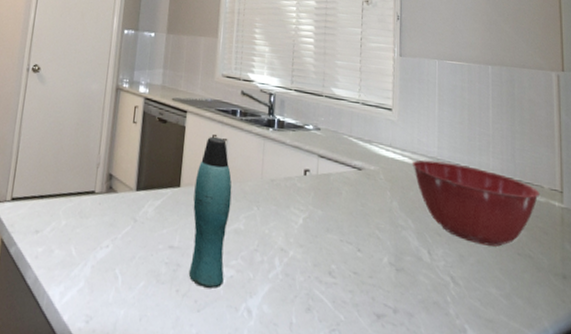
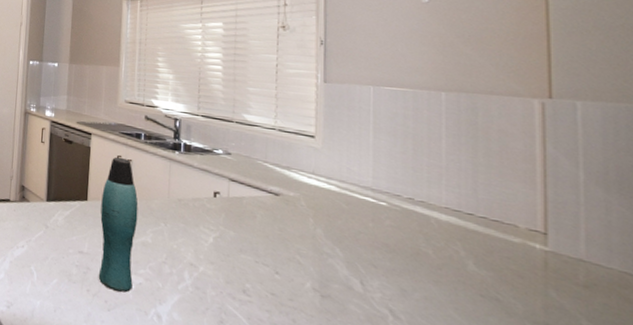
mixing bowl: present [411,159,541,247] -> none [339,189,514,285]

